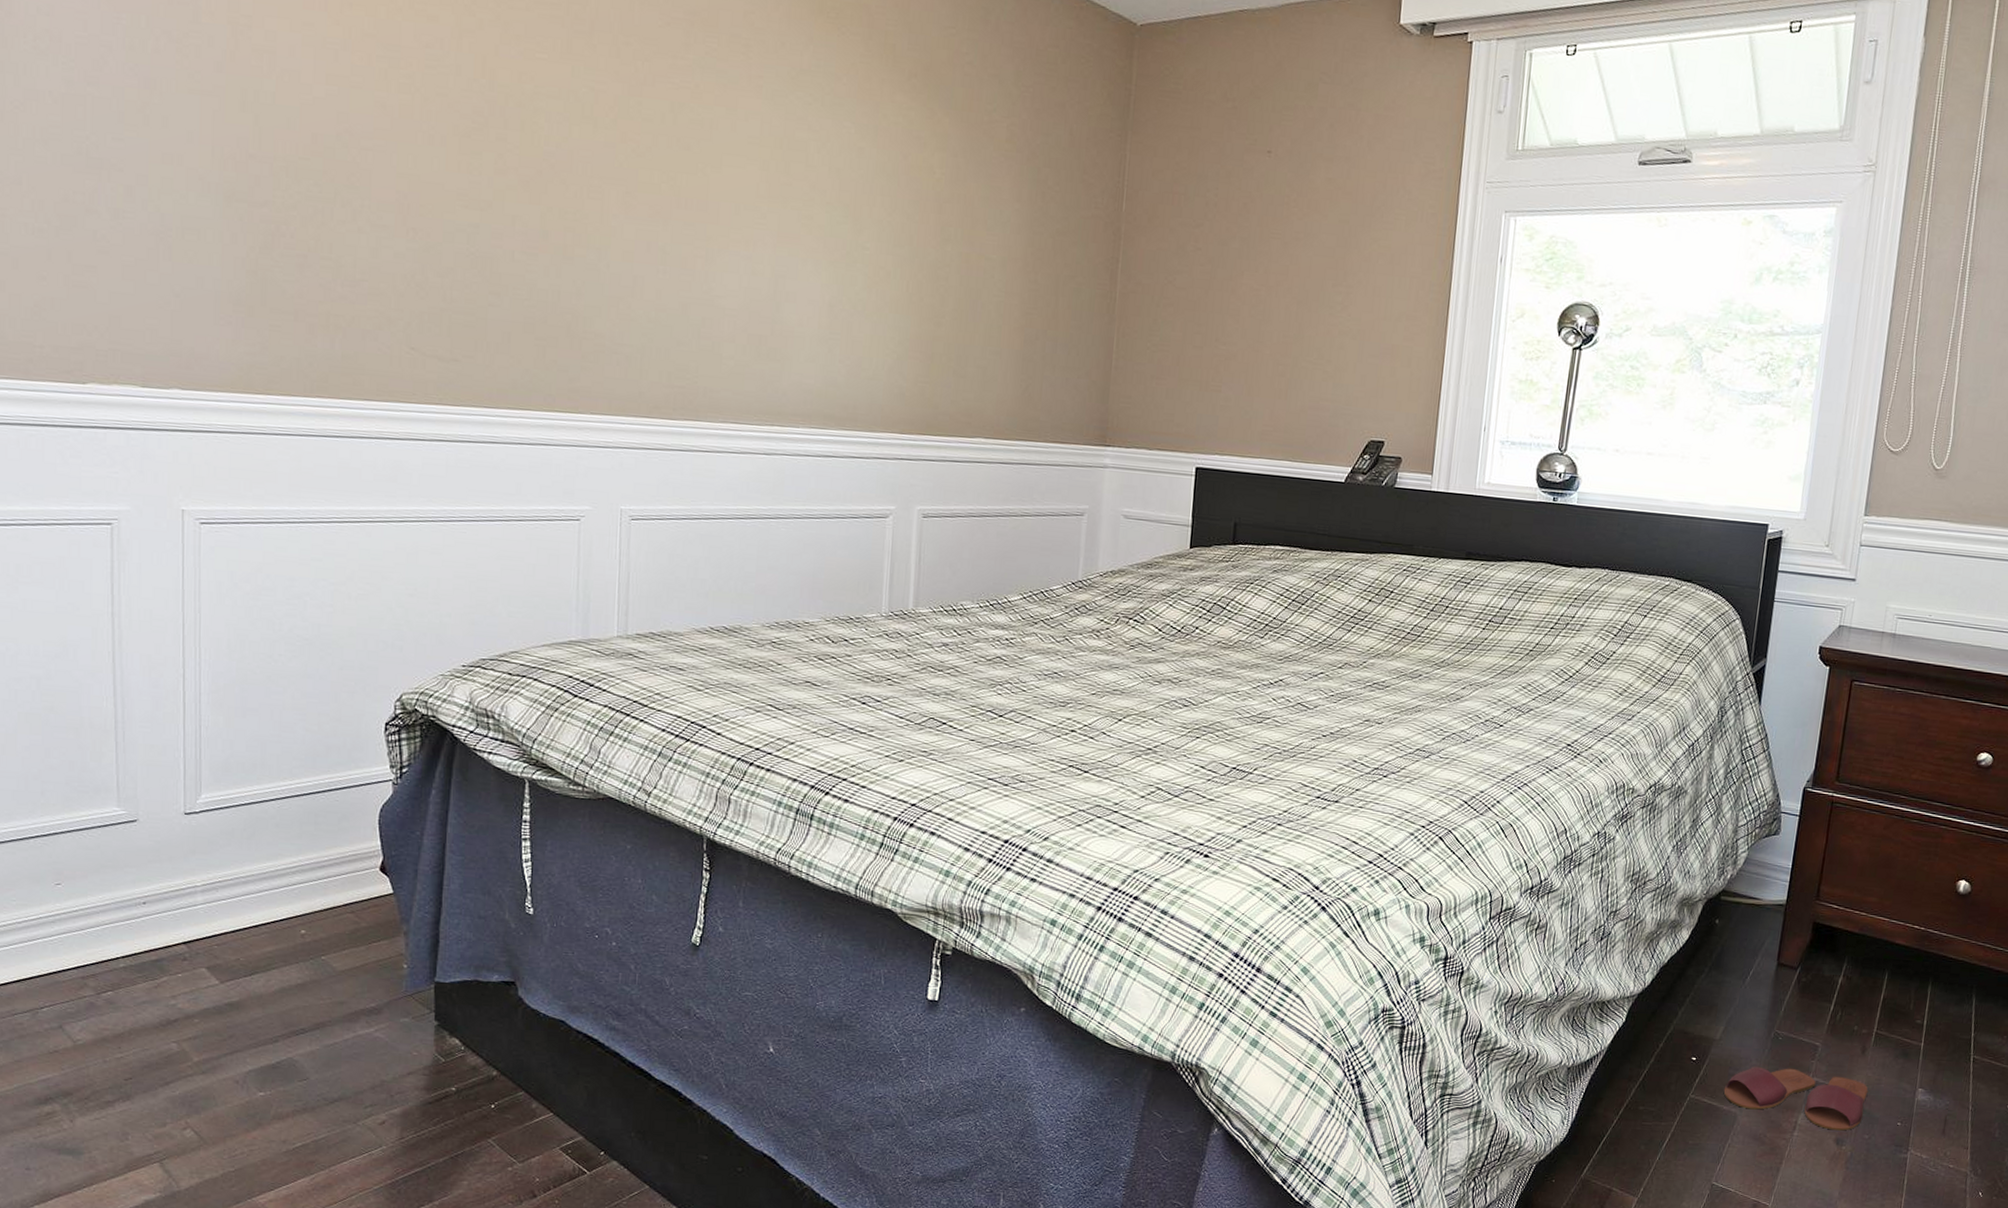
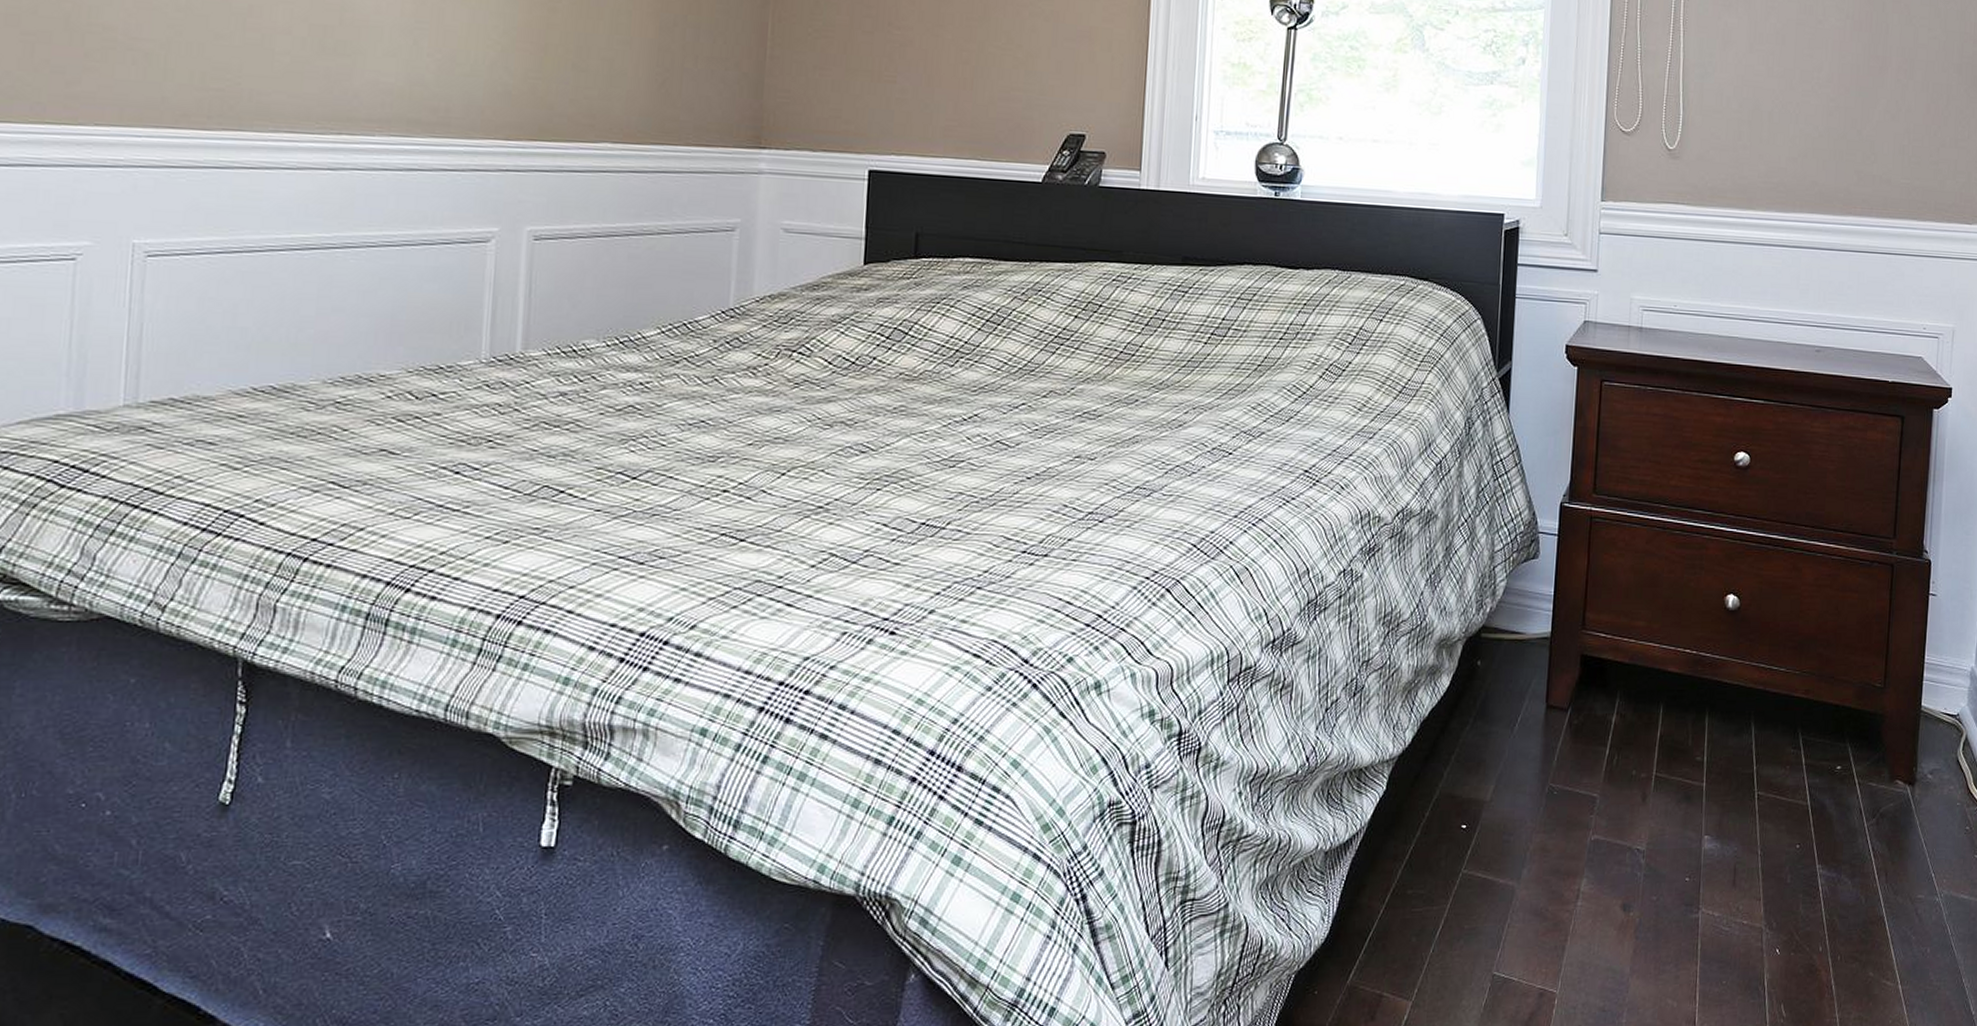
slippers: present [1723,1067,1868,1131] -> none [1498,826,1652,895]

